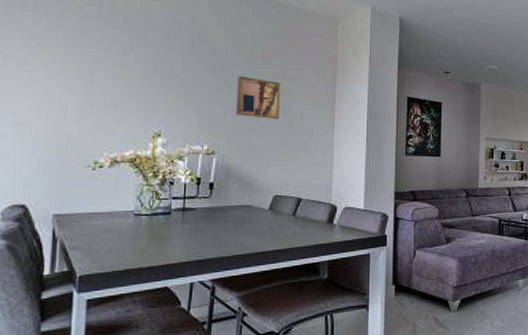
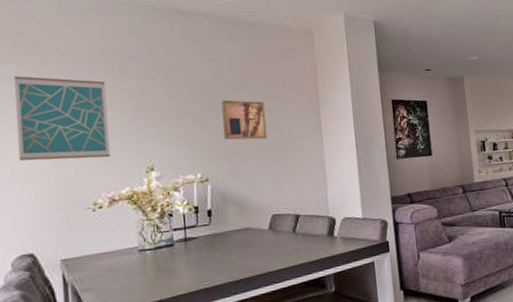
wall art: none [24,25,123,118] -> present [14,76,111,161]

